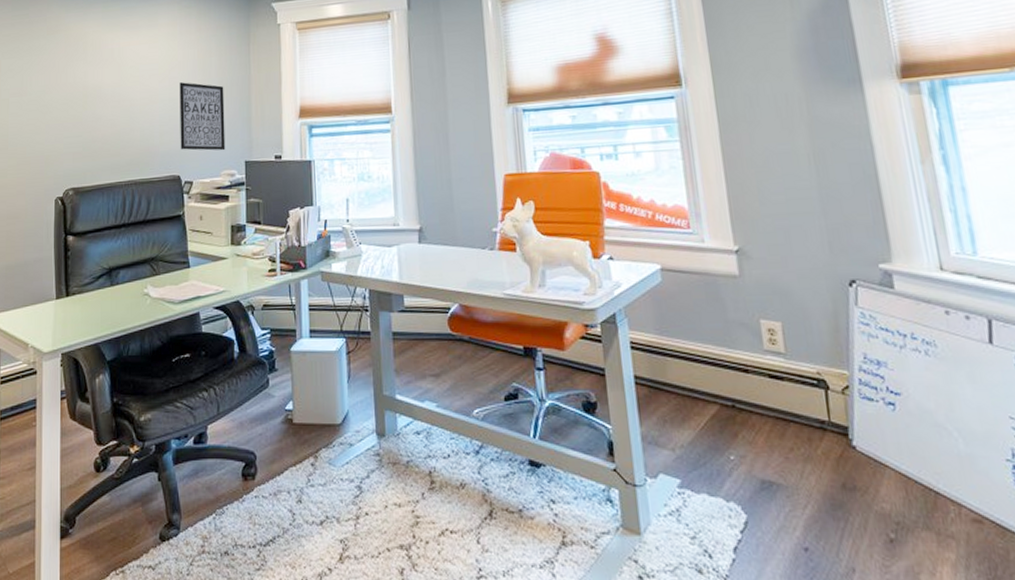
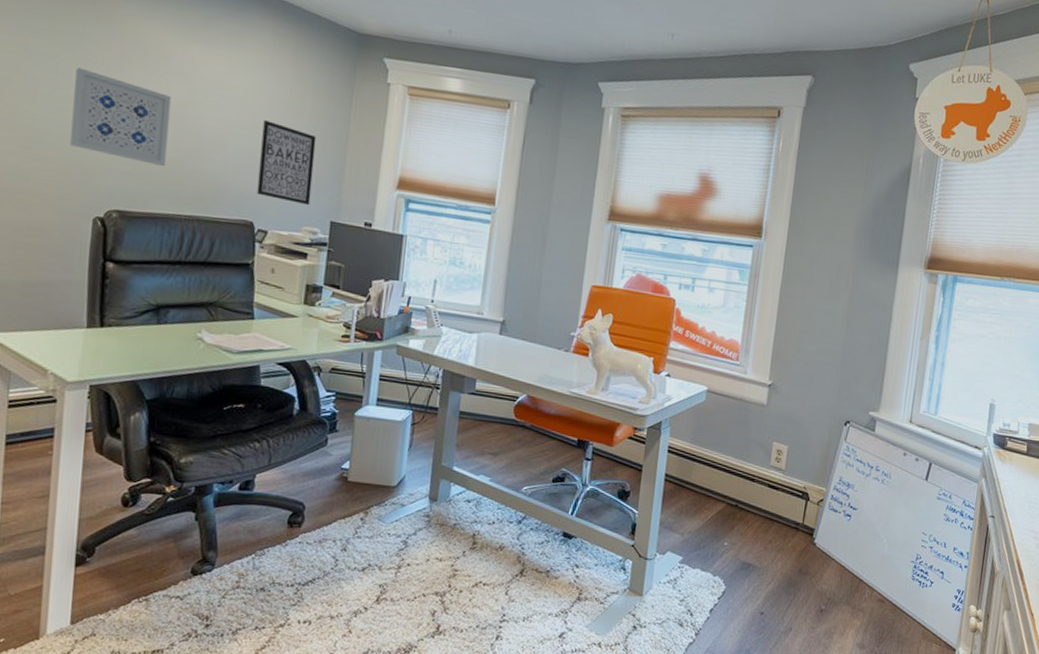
wall art: none [35,74,106,143] -> present [70,67,171,167]

